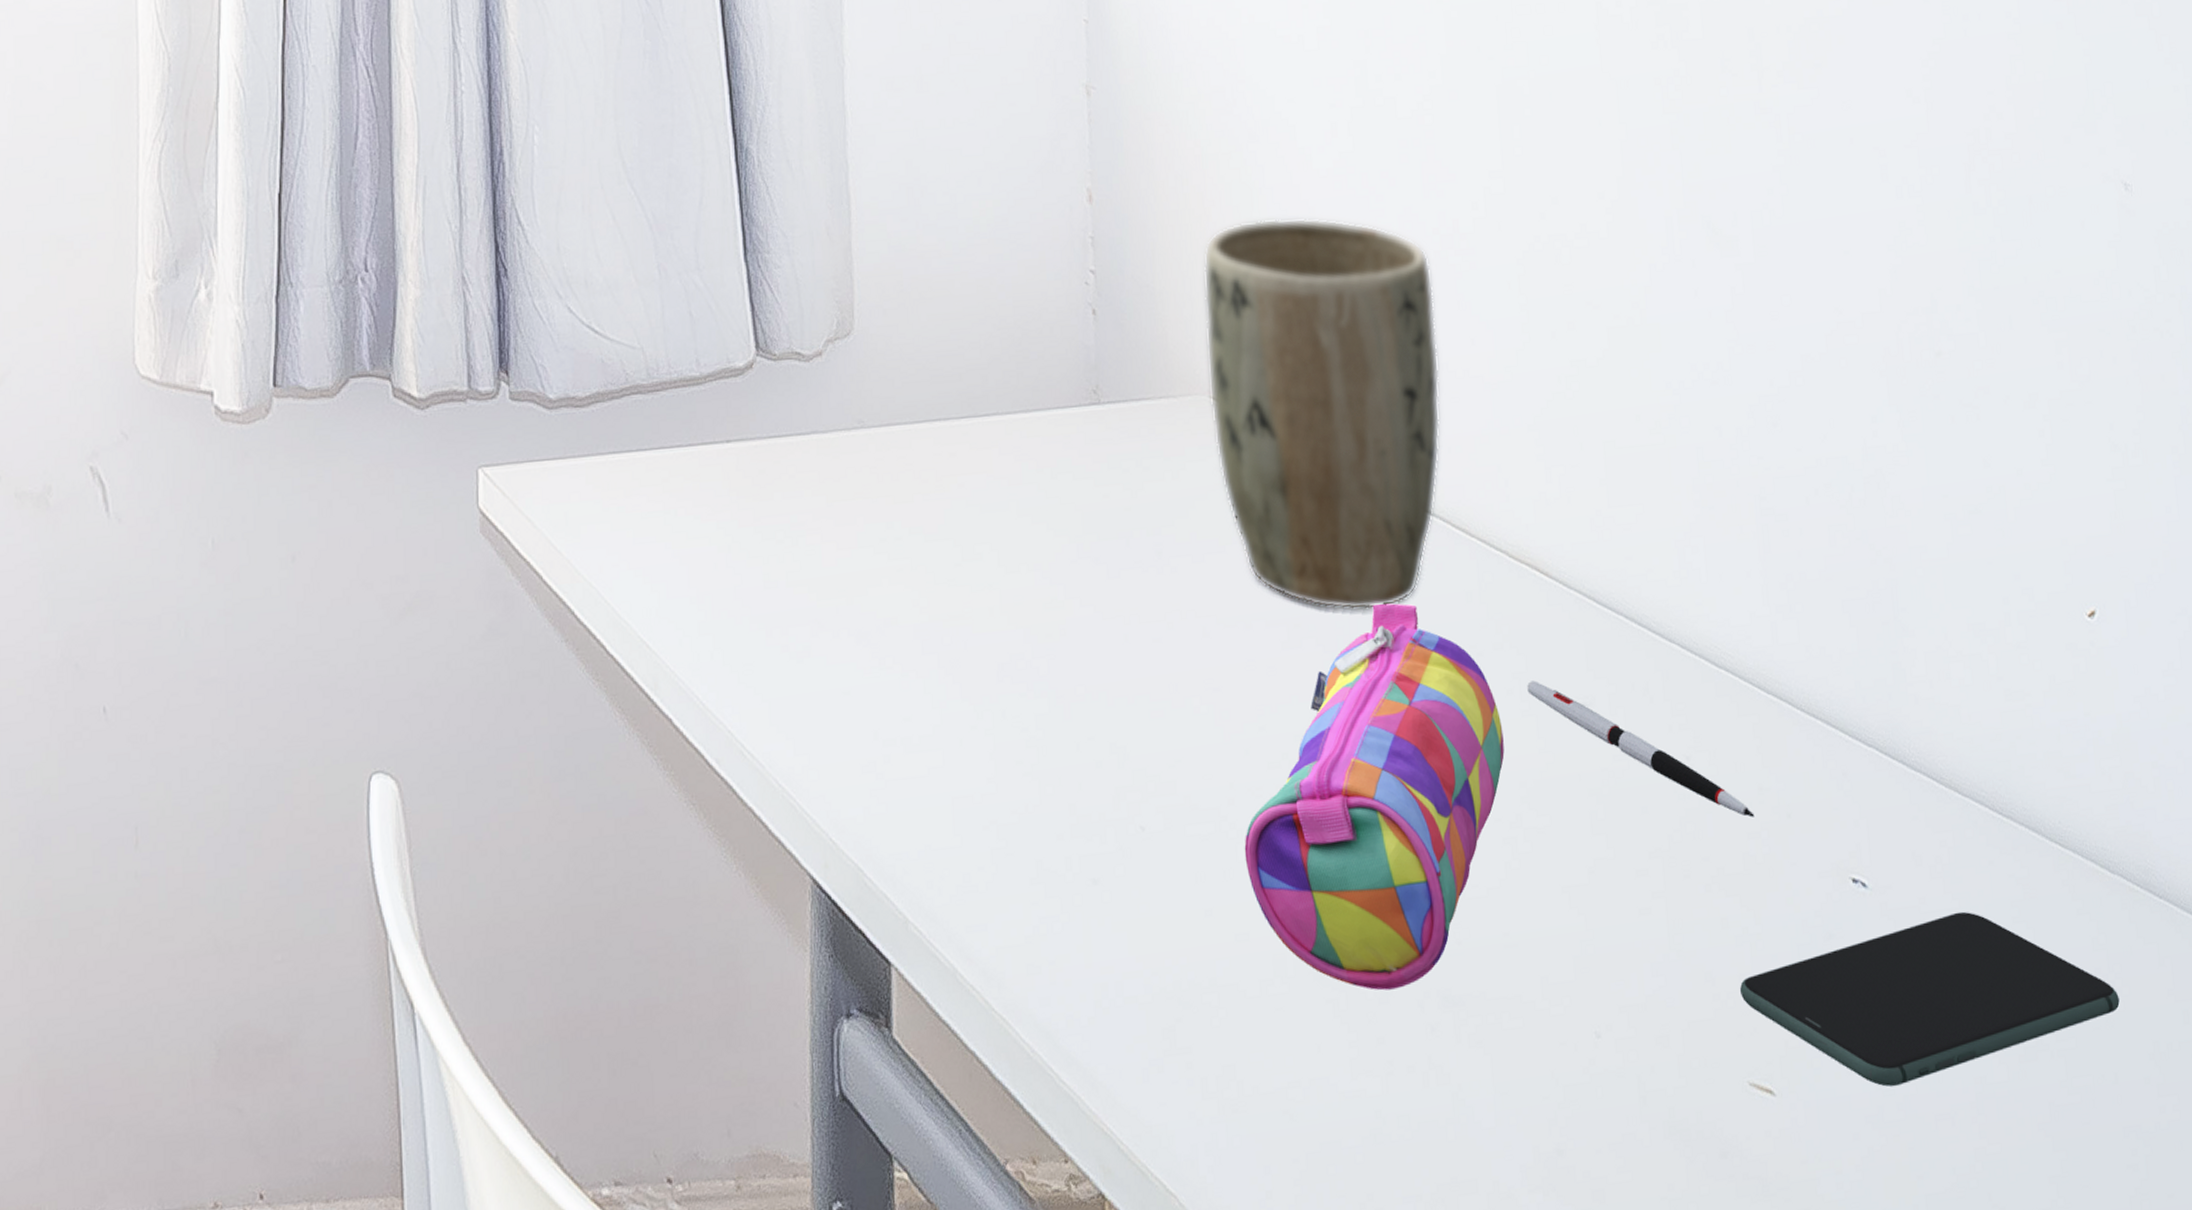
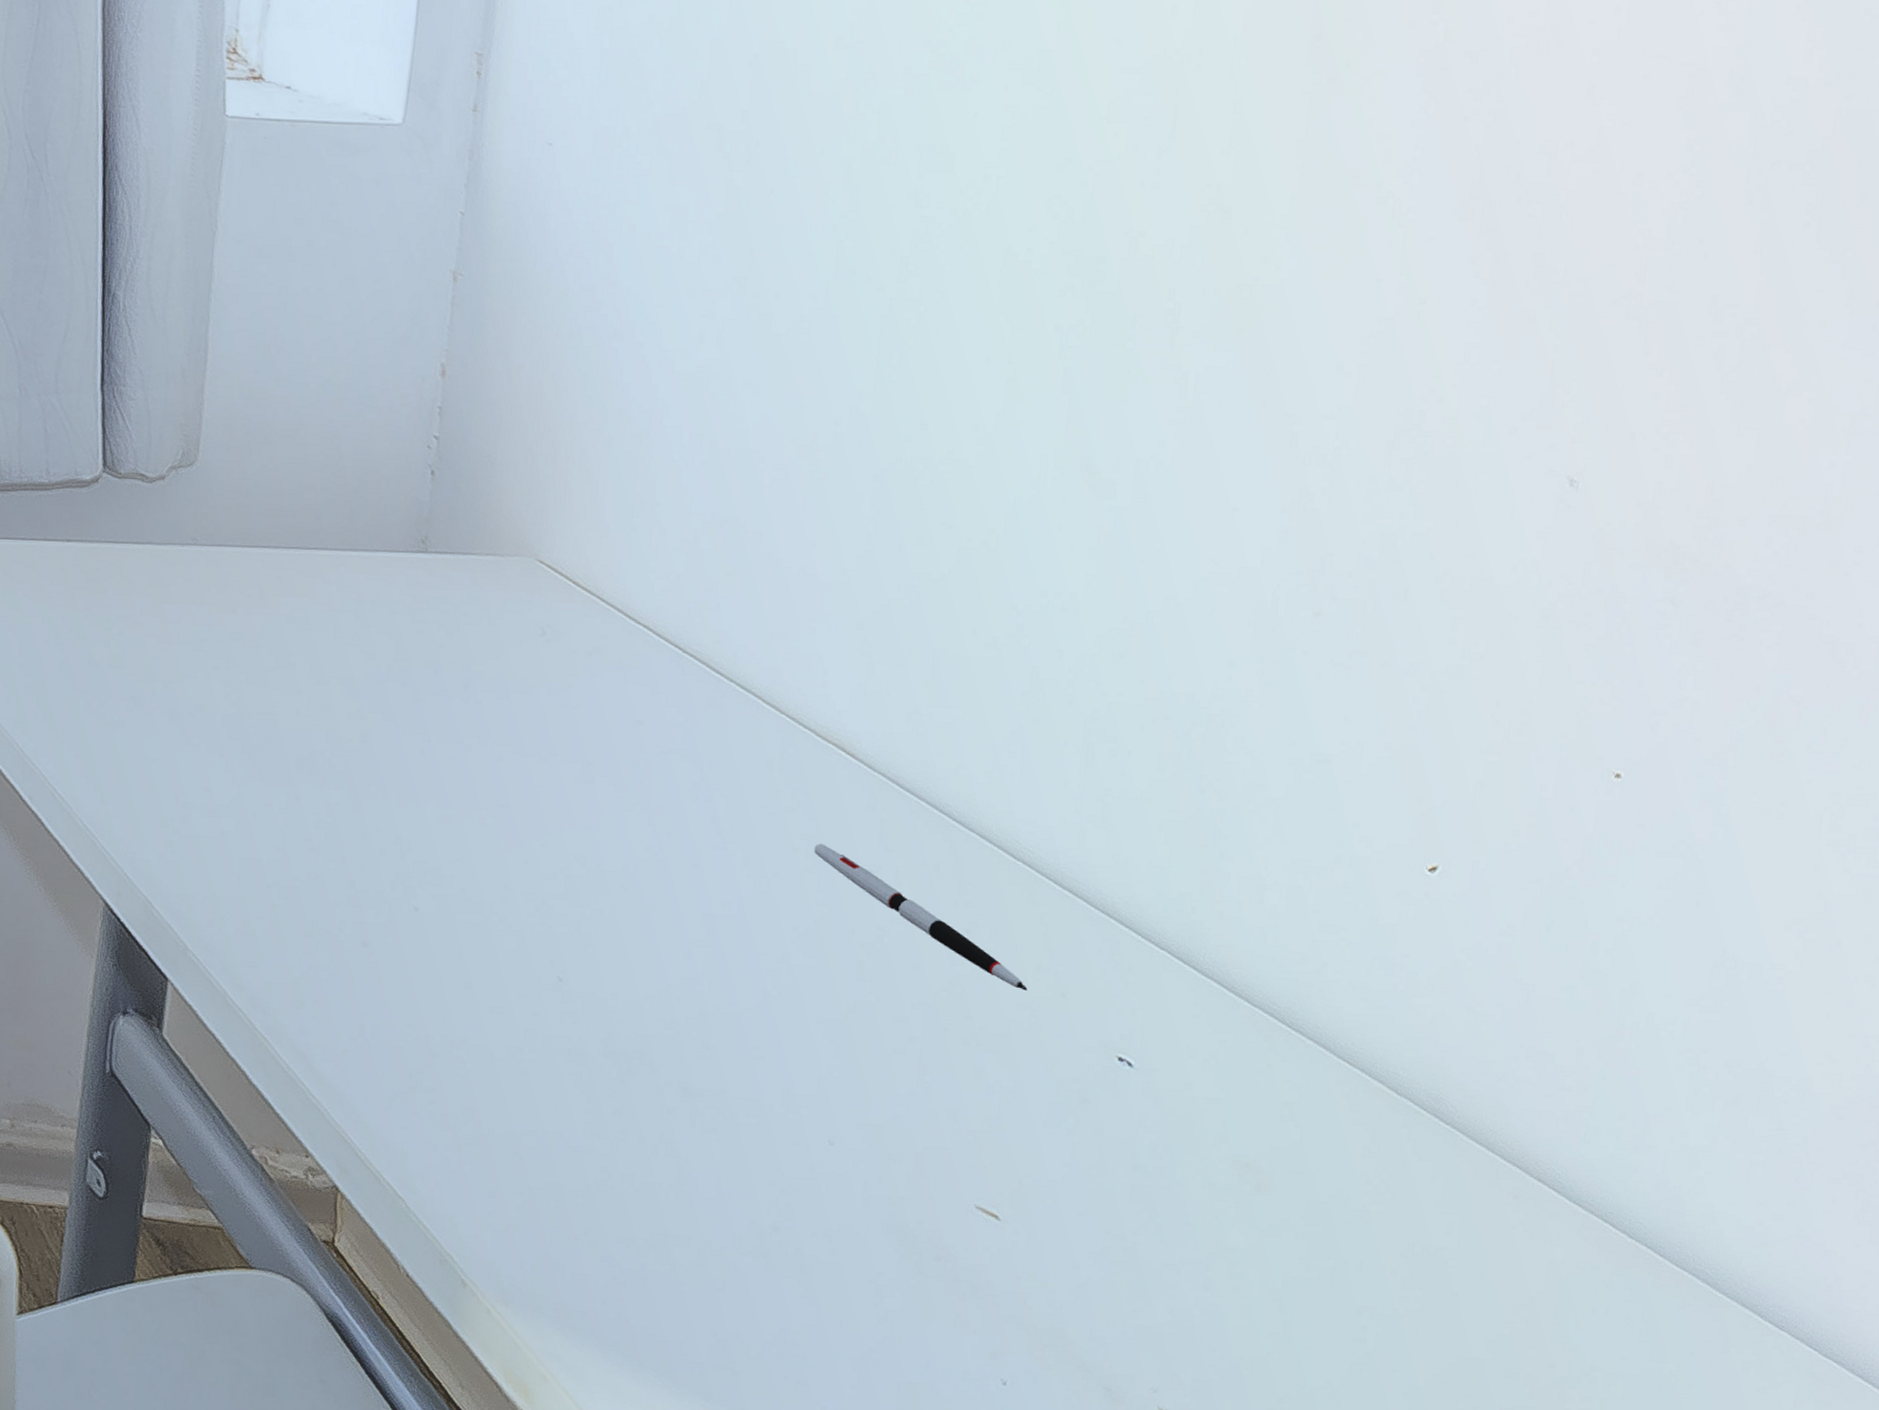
plant pot: present [1203,217,1441,610] -> none [535,410,782,761]
pencil case: present [1244,603,1505,991] -> none [510,757,783,1075]
smartphone: present [1740,911,2120,1087] -> none [982,1102,1381,1233]

